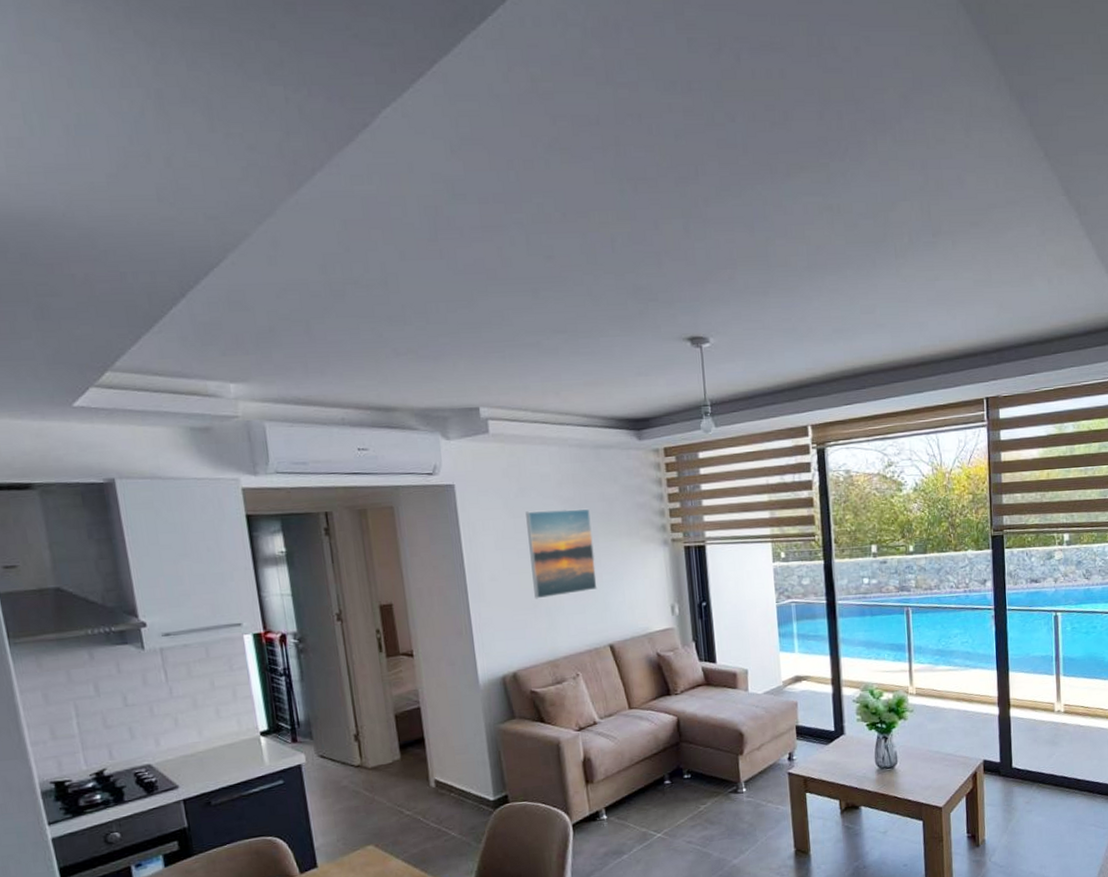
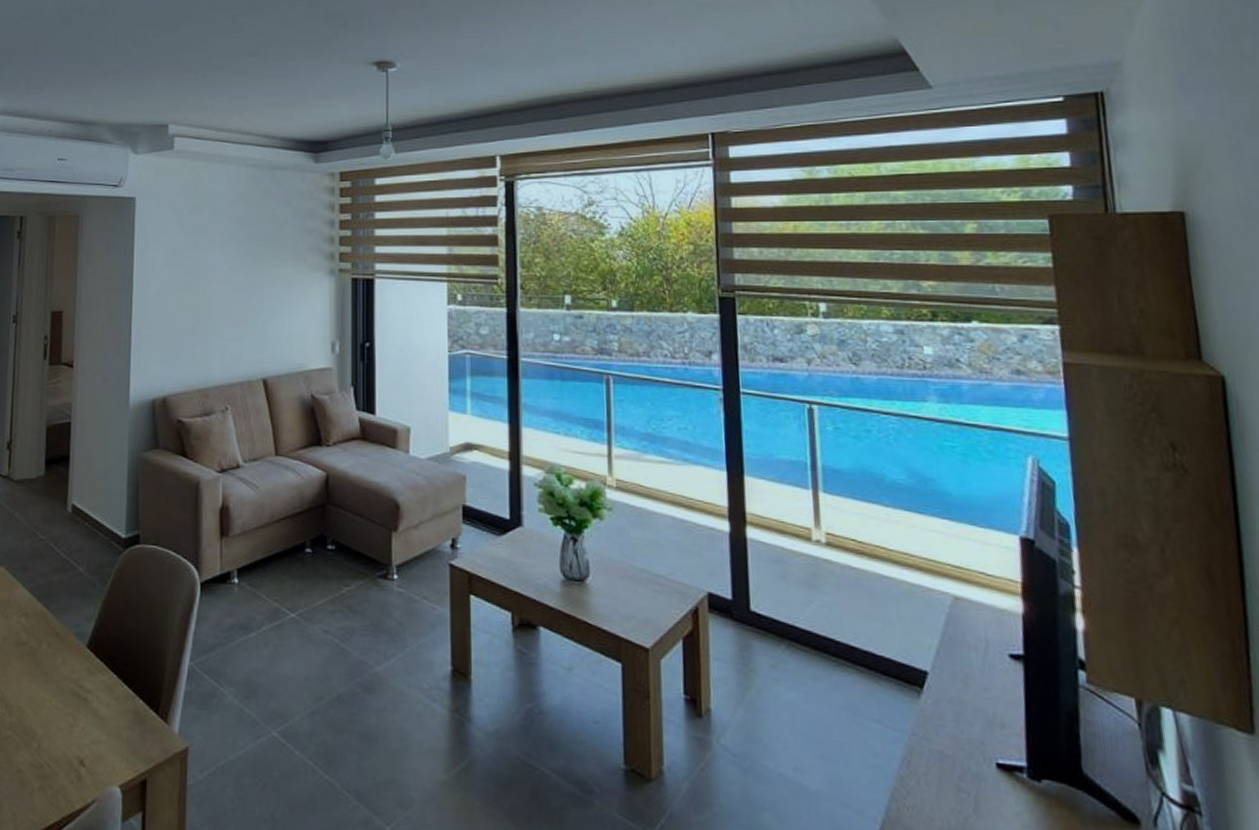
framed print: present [525,508,598,599] -> none [195,228,260,321]

